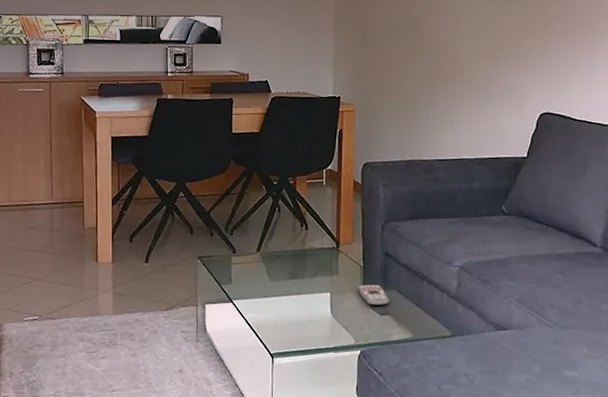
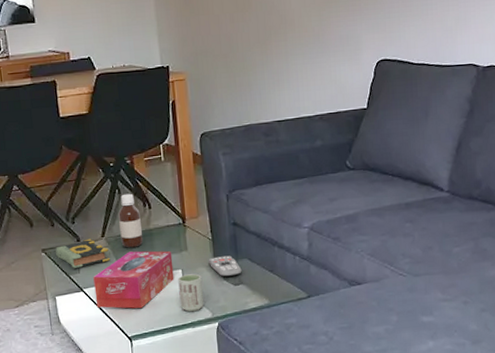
book: none [211,251,263,280] -> present [55,238,111,269]
tissue box: none [243,269,323,327] -> present [93,251,174,309]
bottle: none [275,212,297,266] -> present [118,193,143,248]
cup: none [325,298,349,337] -> present [178,274,204,312]

